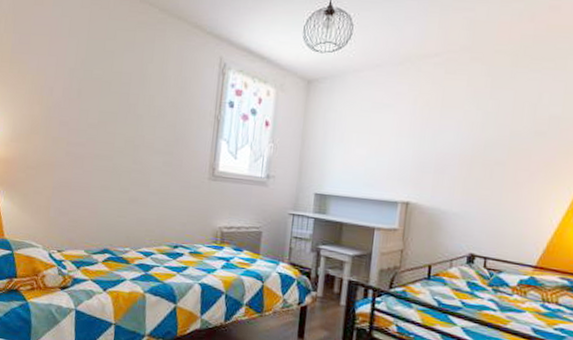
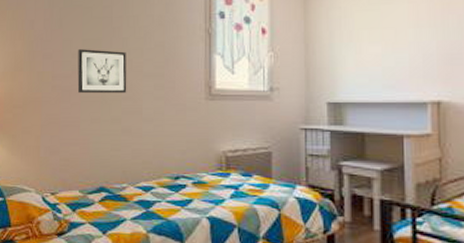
wall art: none [90,120,140,166] -> present [77,49,127,94]

